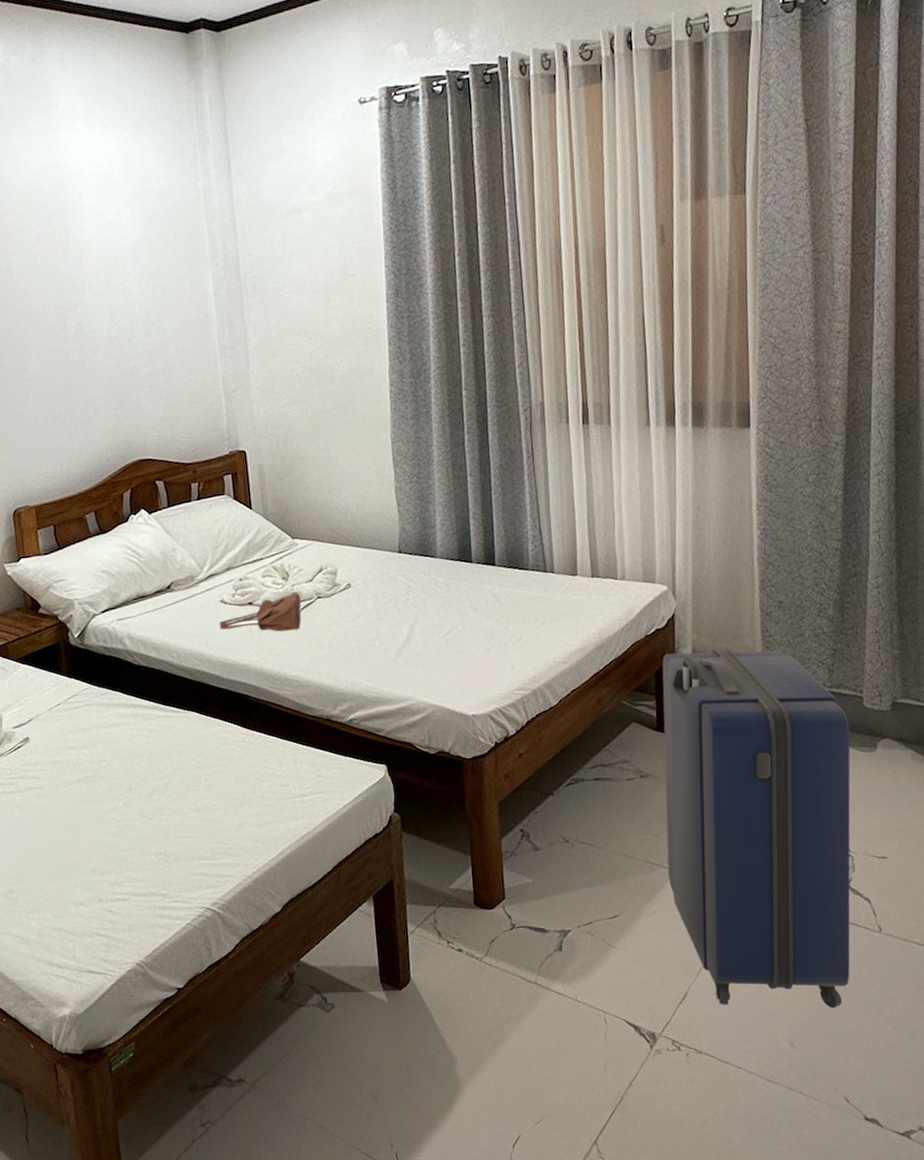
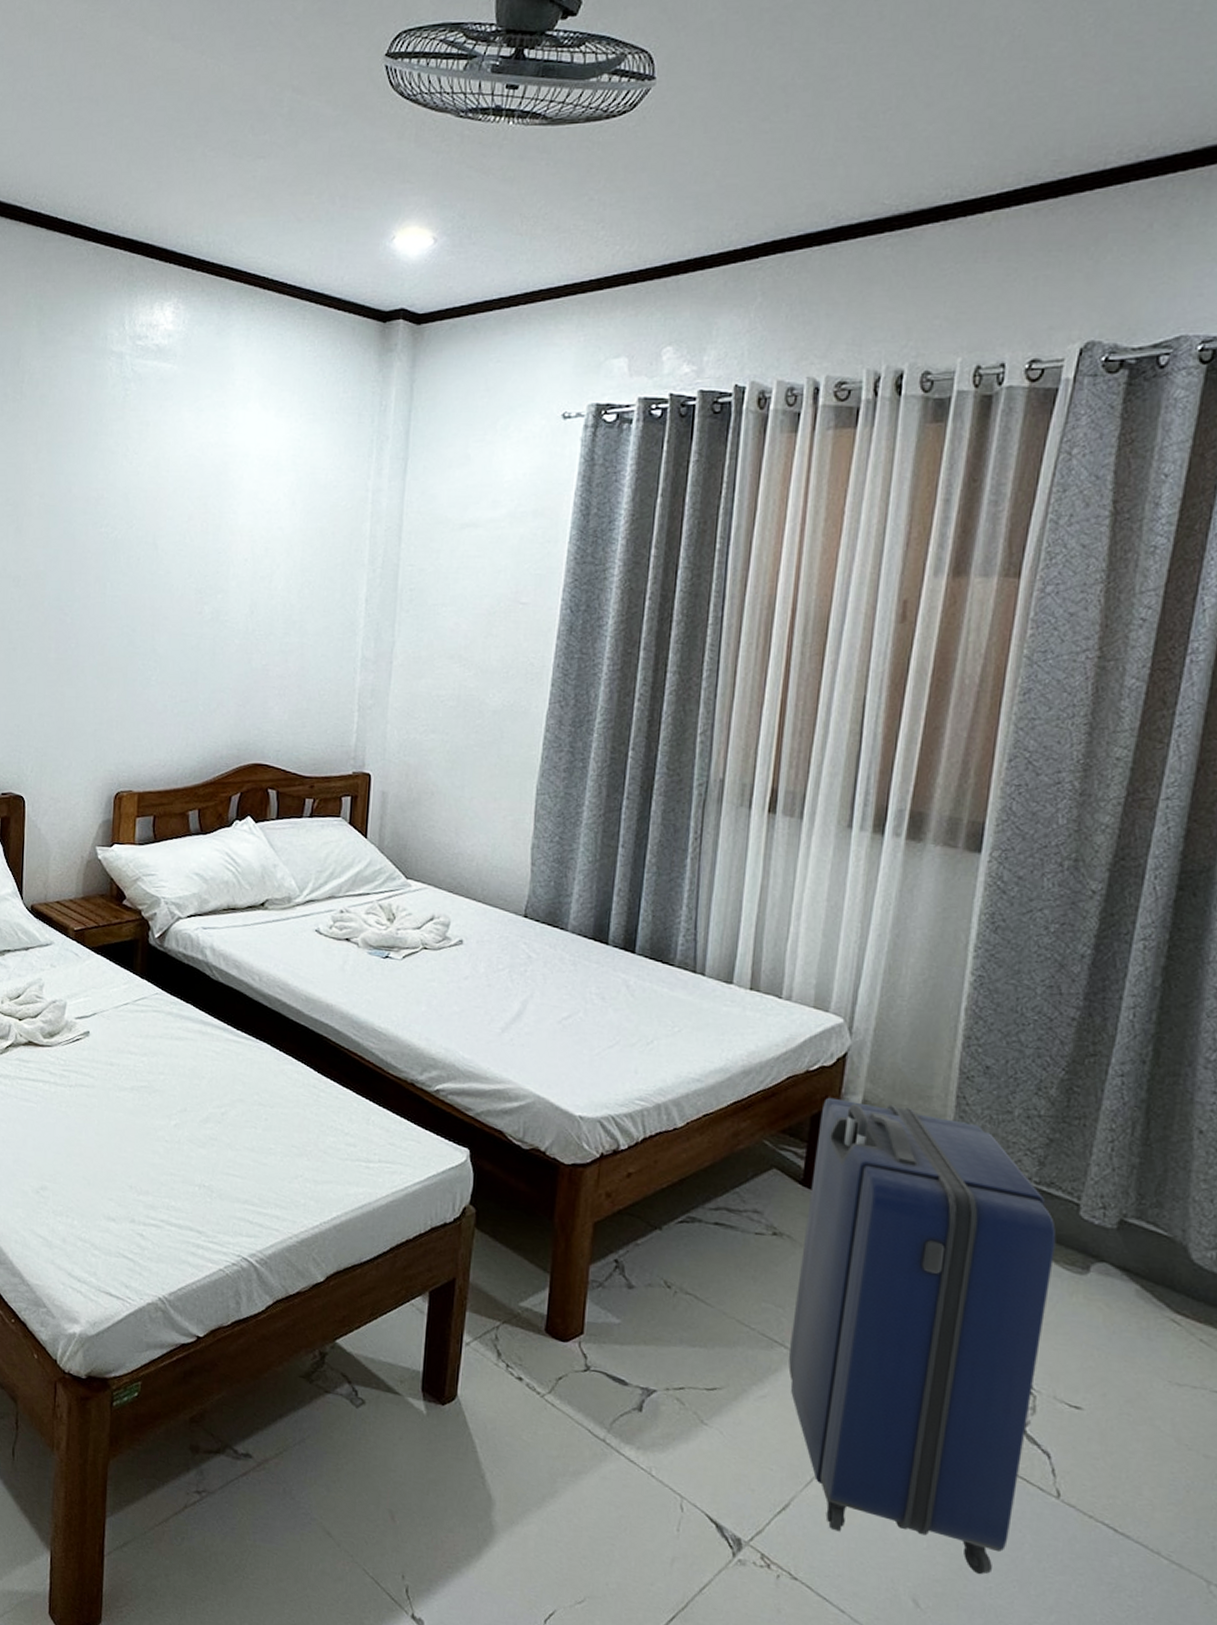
handbag: present [219,592,302,632] -> none [309,937,405,979]

